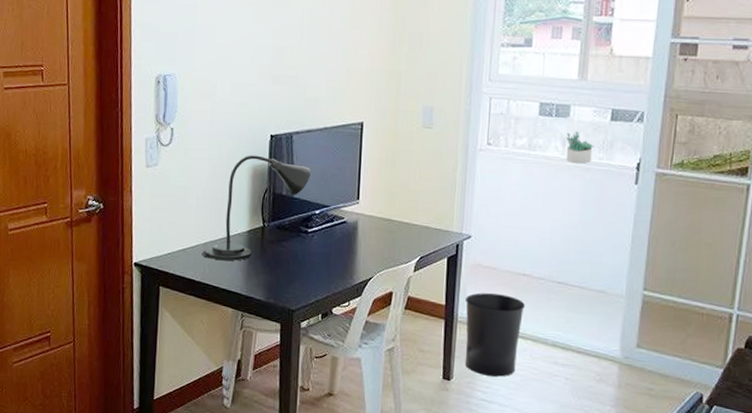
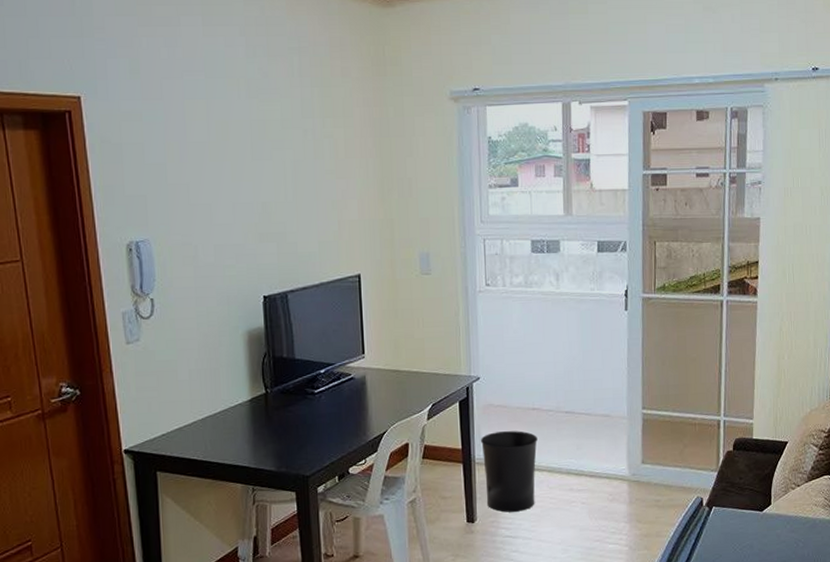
desk lamp: present [202,155,312,261] -> none [201,319,312,435]
succulent plant: present [566,131,594,164] -> none [558,265,585,297]

